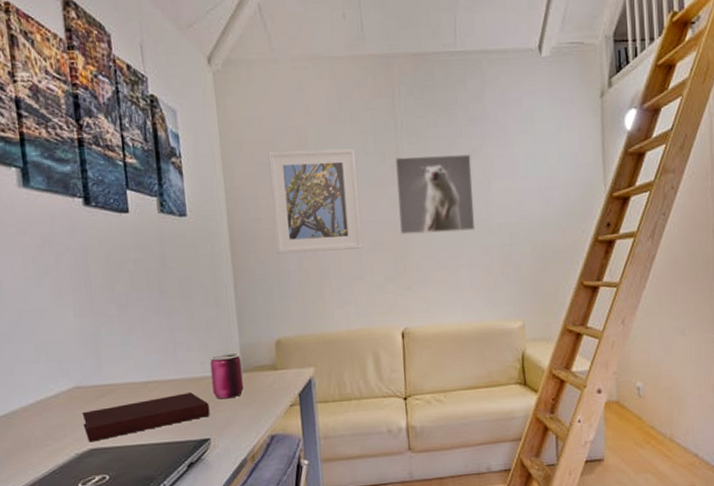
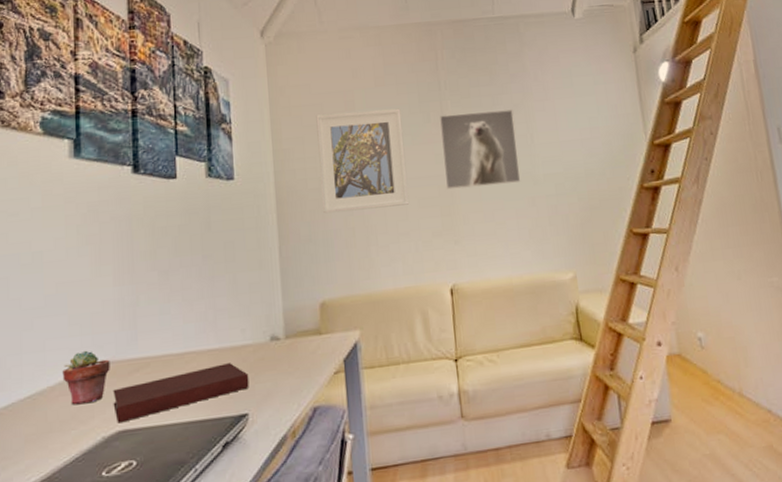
potted succulent: none [33,375,78,425] -> present [62,350,110,405]
can: present [210,353,244,400] -> none [251,318,286,369]

